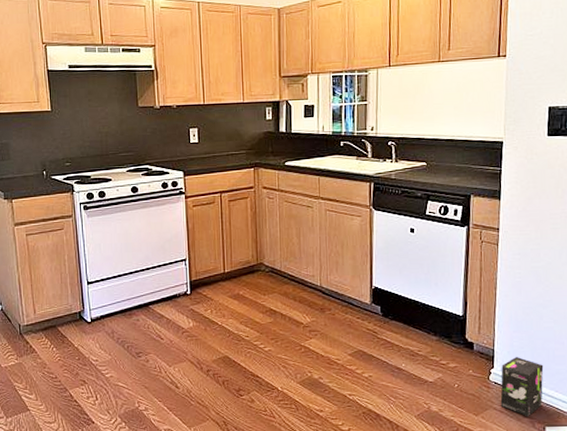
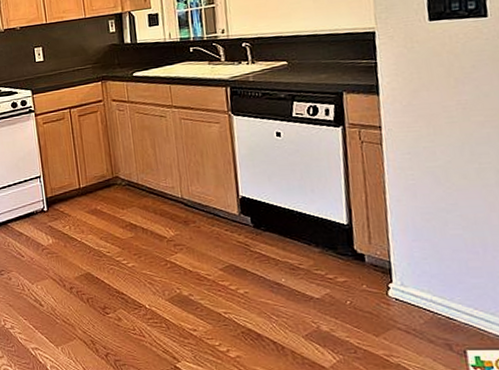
box: present [500,357,544,417] -> none [402,269,460,339]

